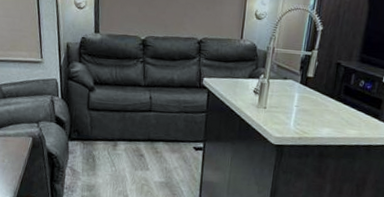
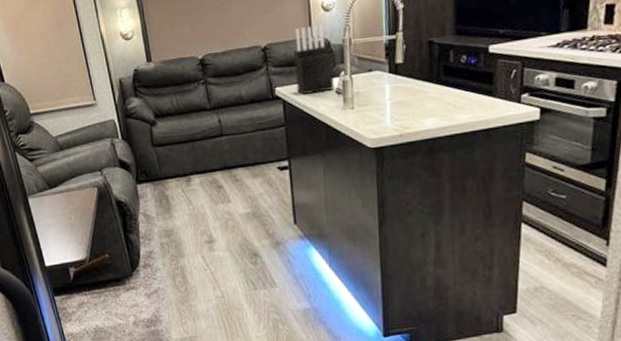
knife block: none [221,29,256,90] -> present [294,24,335,94]

